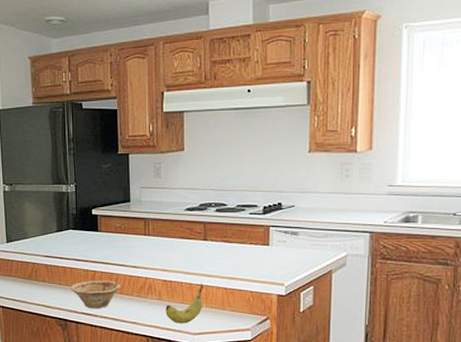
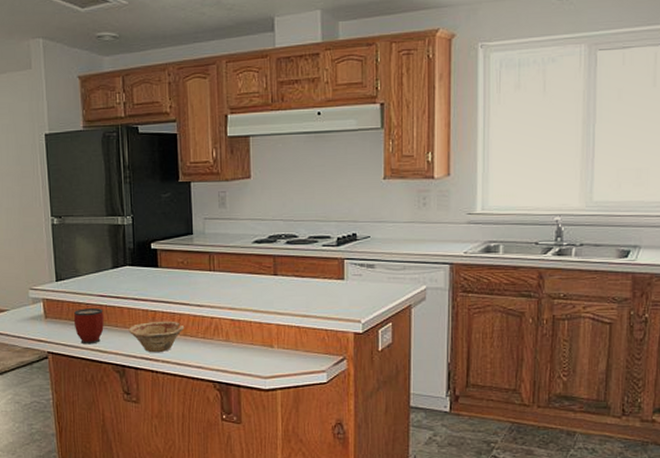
mug: none [21,267,49,300] -> present [73,308,104,345]
fruit: present [166,282,204,324] -> none [234,321,275,367]

